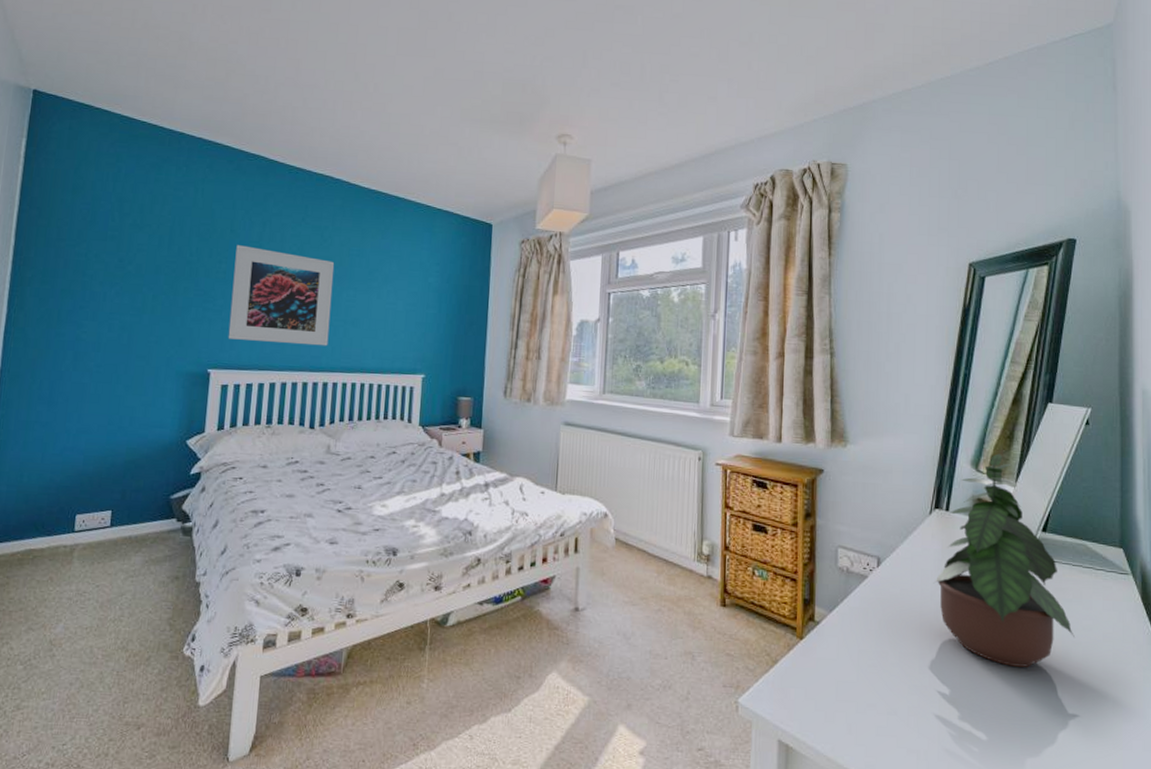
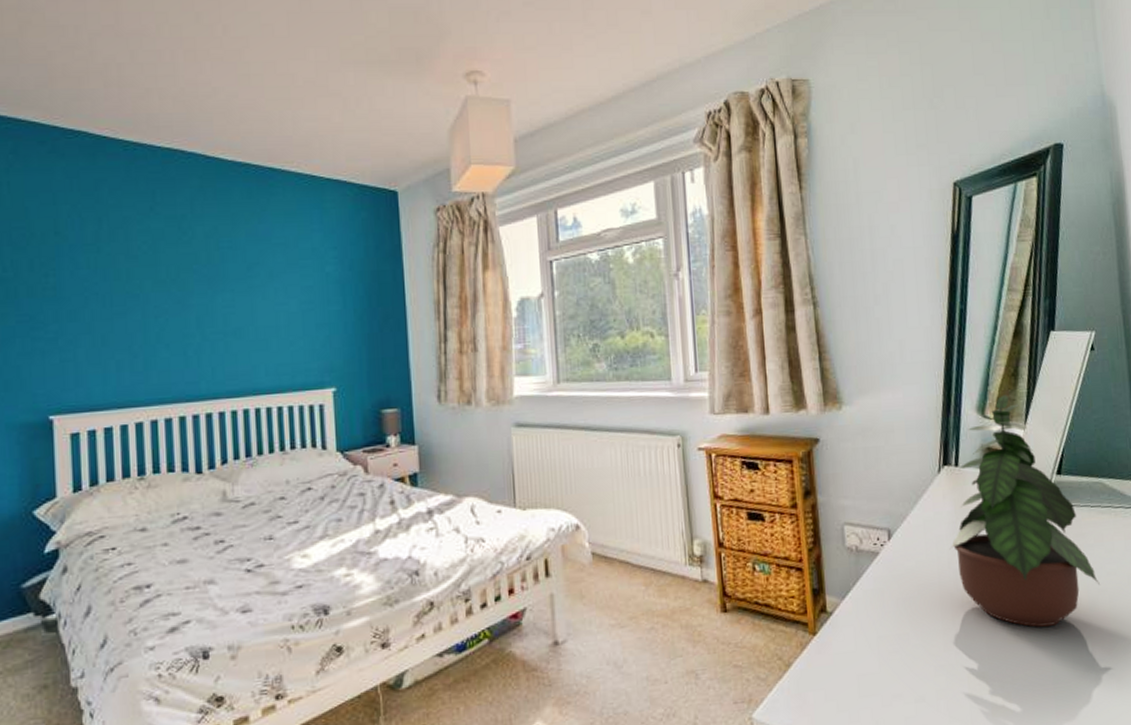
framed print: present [228,245,334,346] -> none [65,250,206,374]

